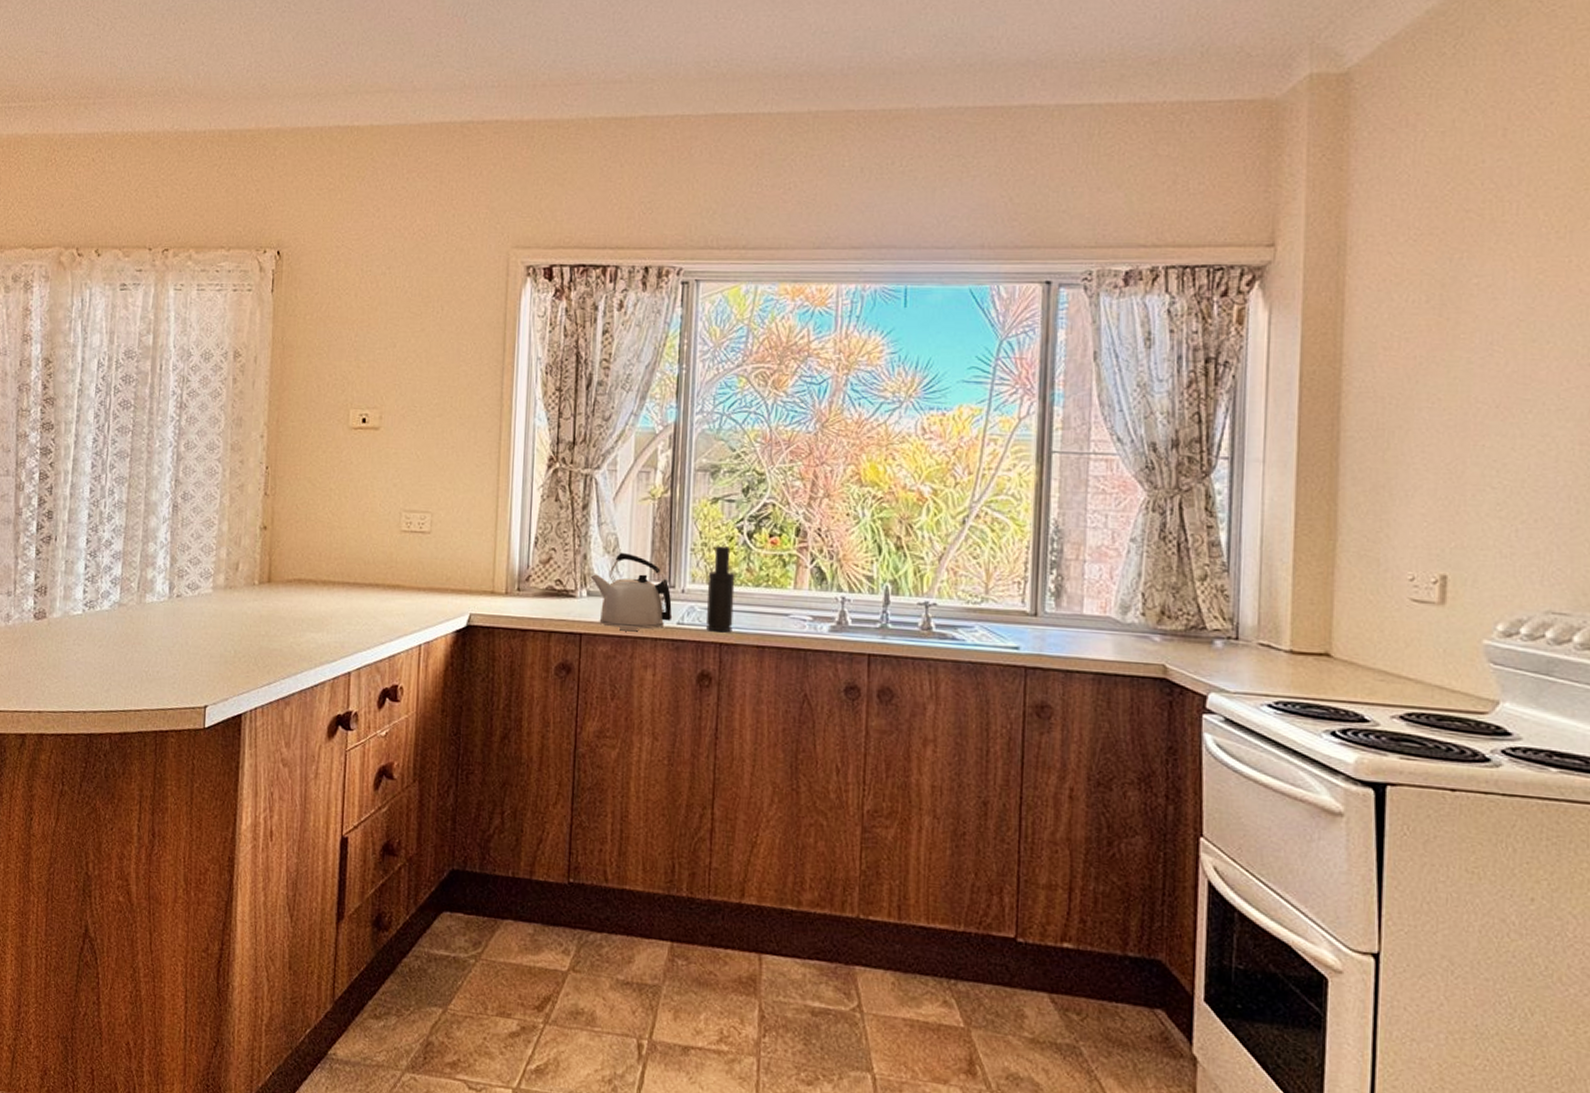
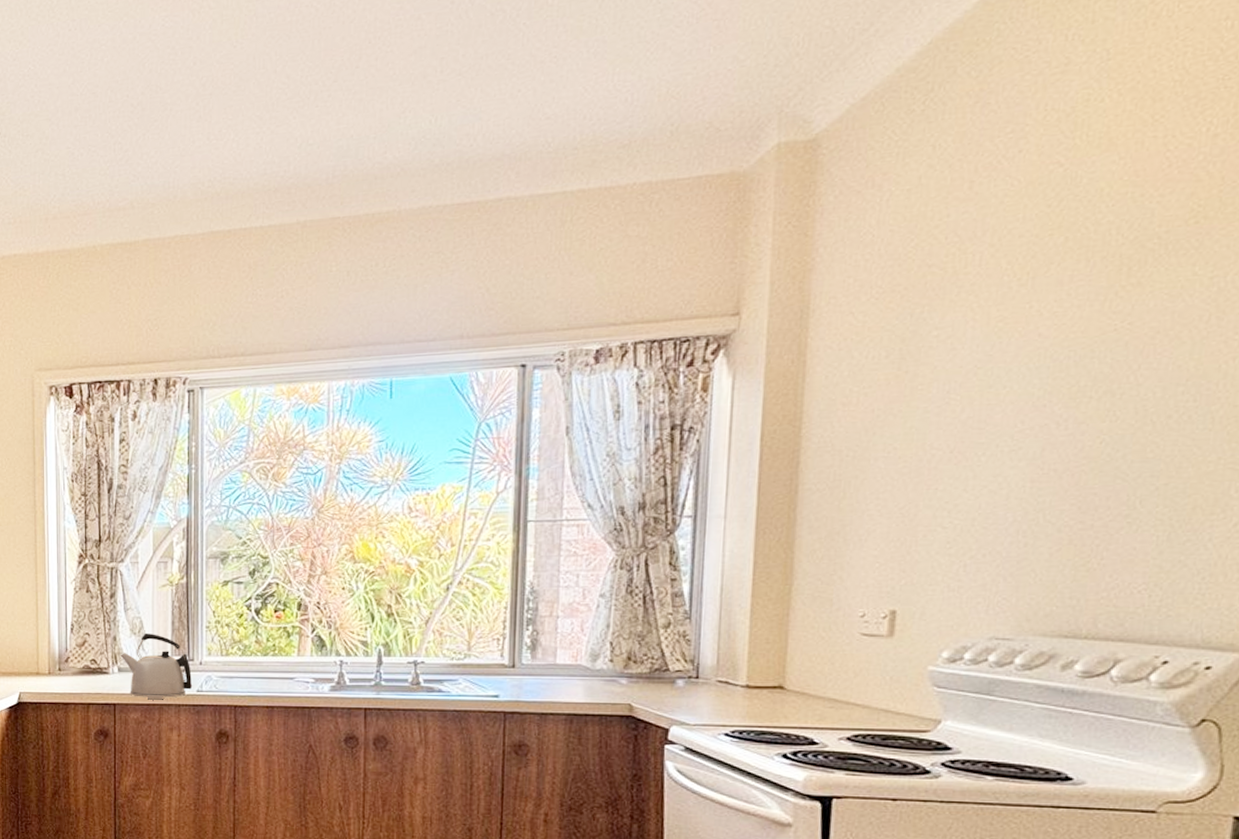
soap dispenser: present [706,546,735,632] -> none [221,623,246,697]

